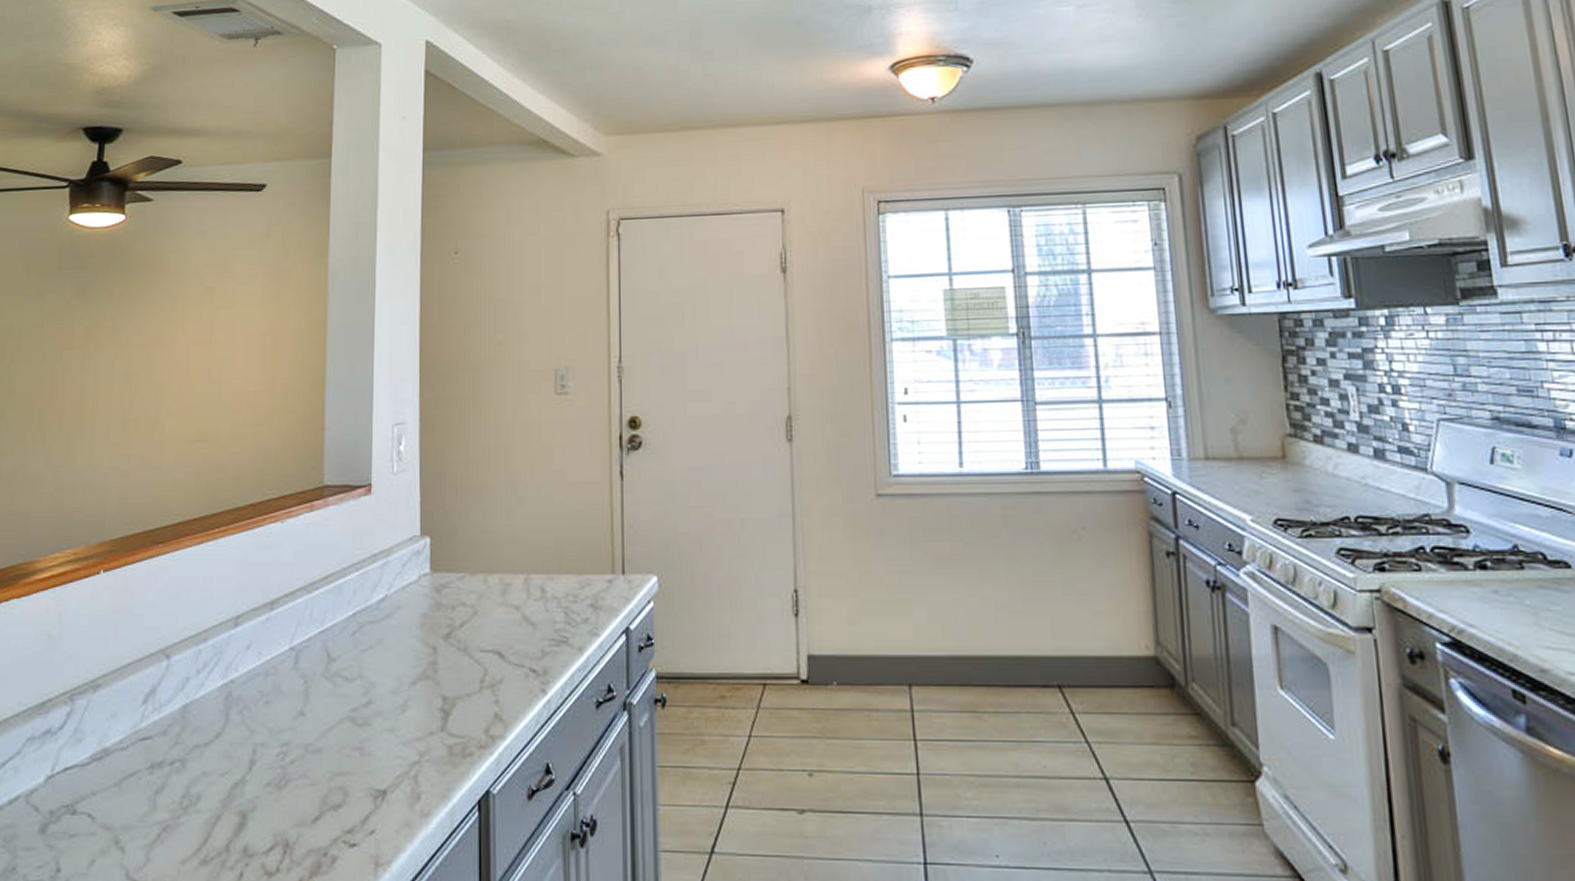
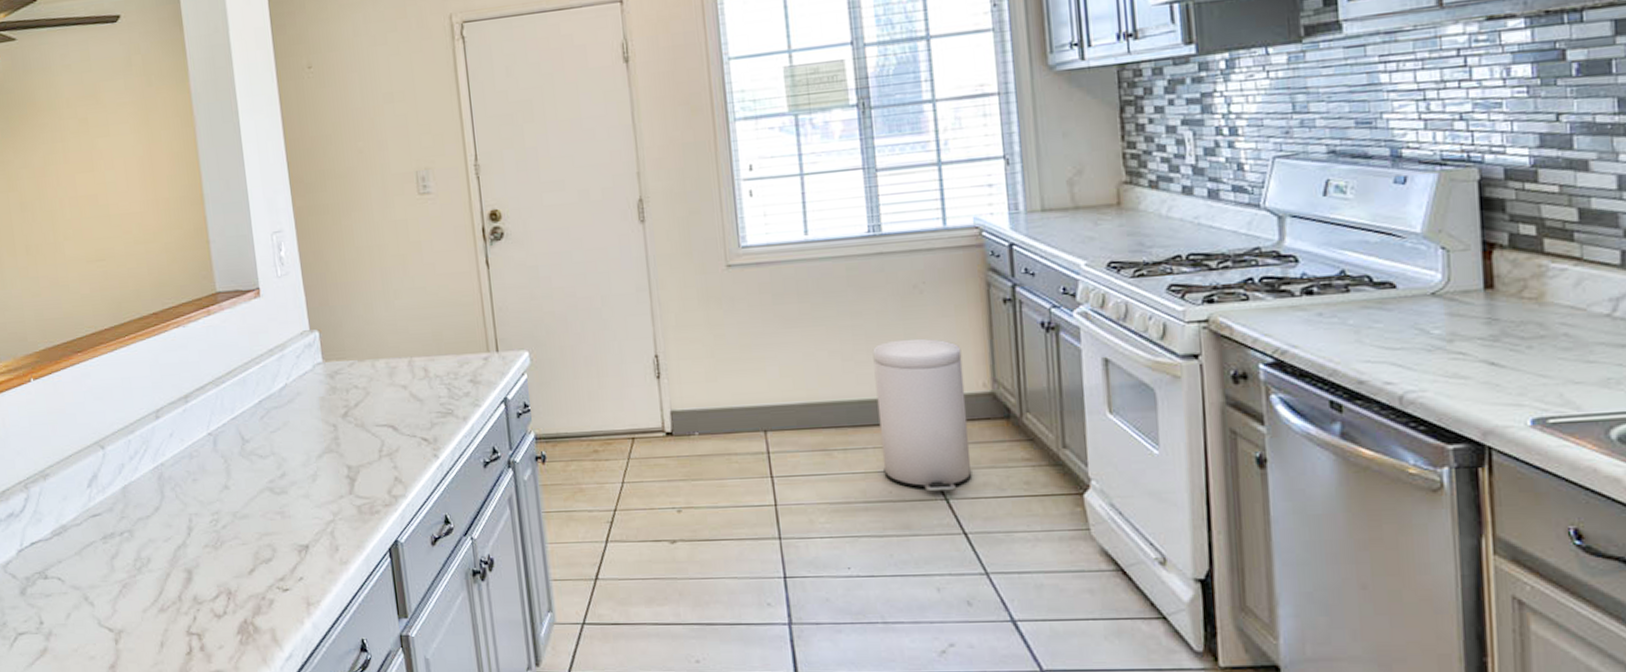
pedal bin: none [1028,590,1134,769] -> present [872,338,972,492]

